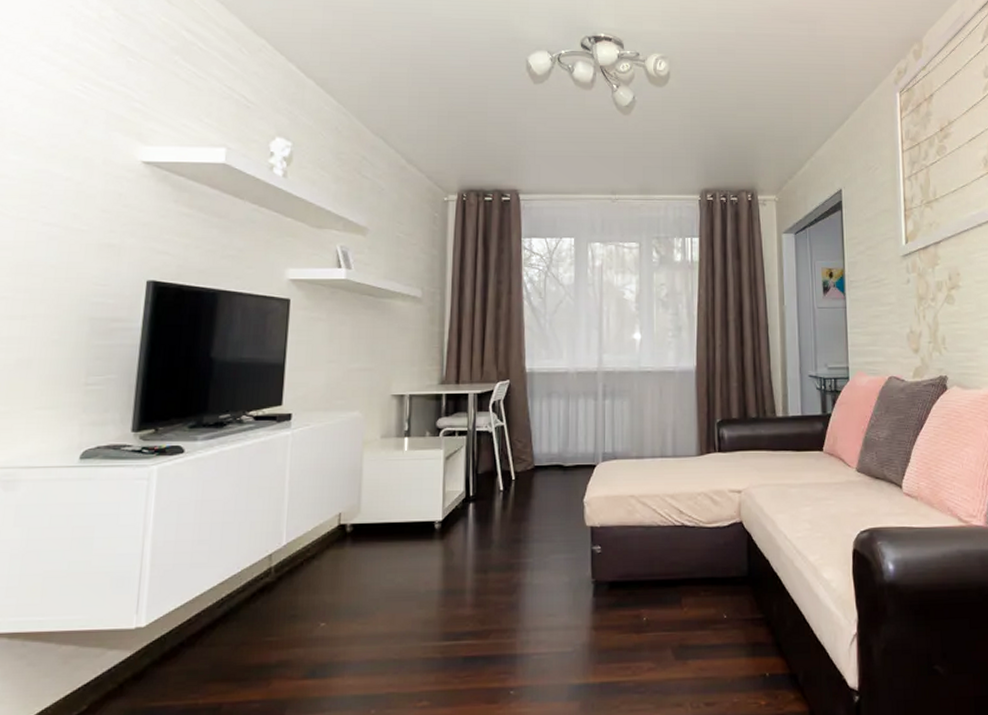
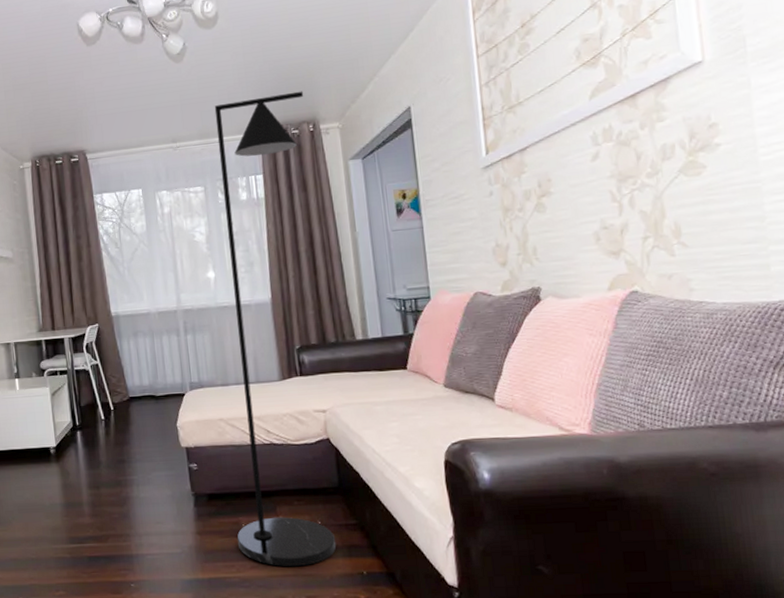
floor lamp: none [636,160,745,669] -> present [214,91,337,567]

